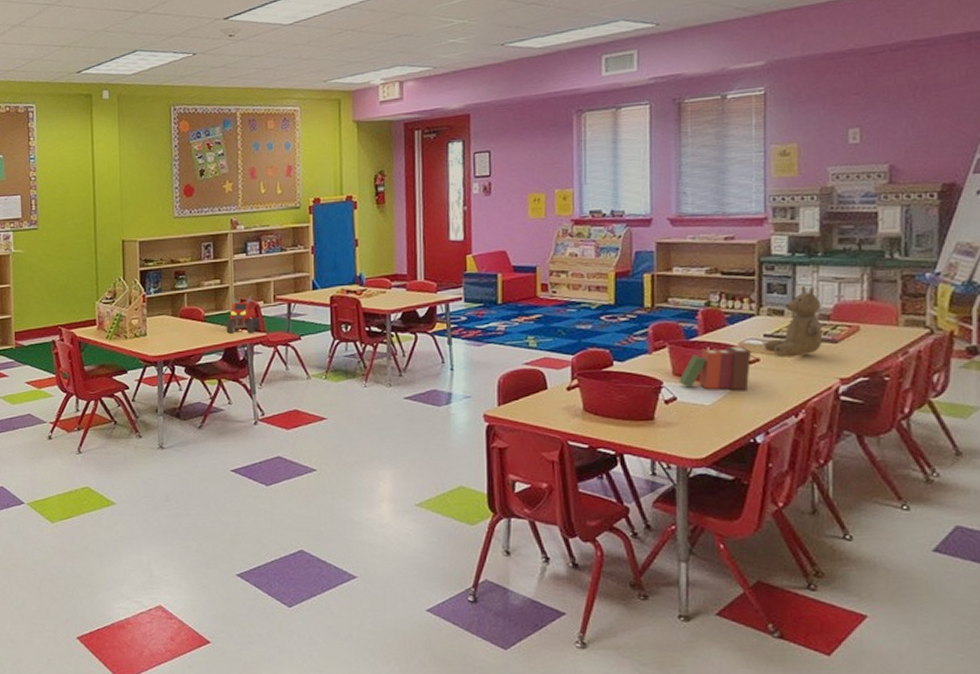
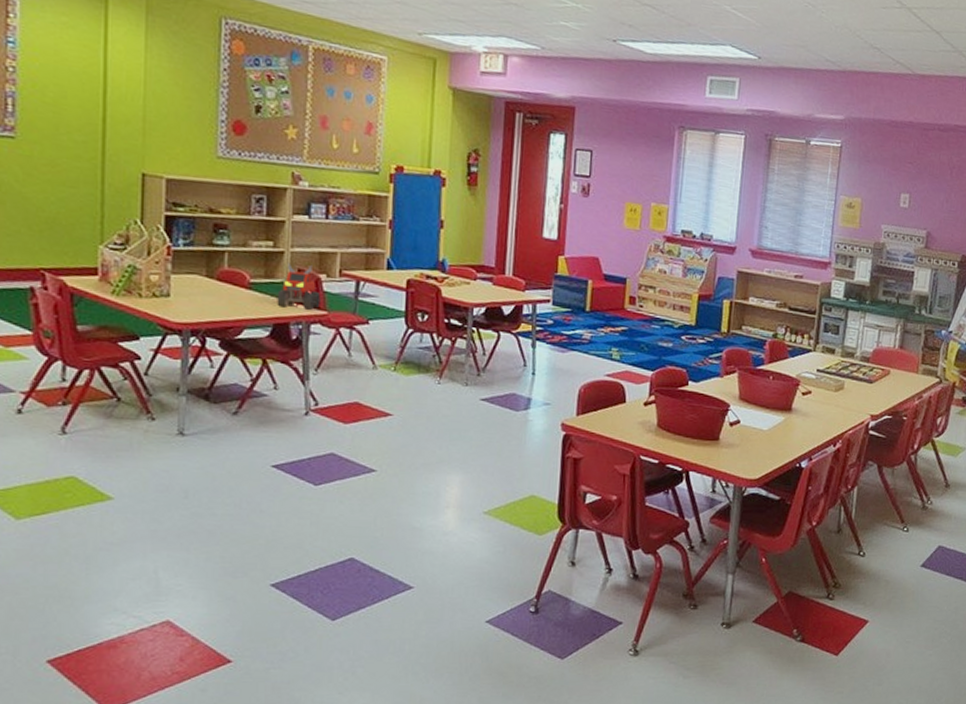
books: present [679,345,751,391] -> none [743,376,805,420]
teddy bear: present [763,285,823,356] -> none [815,328,864,391]

